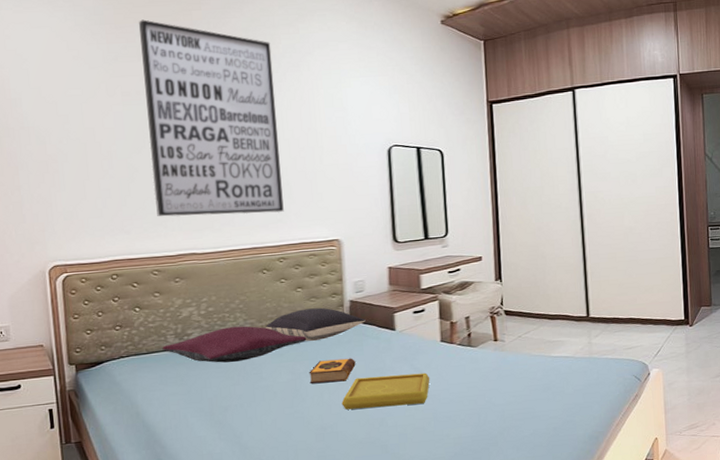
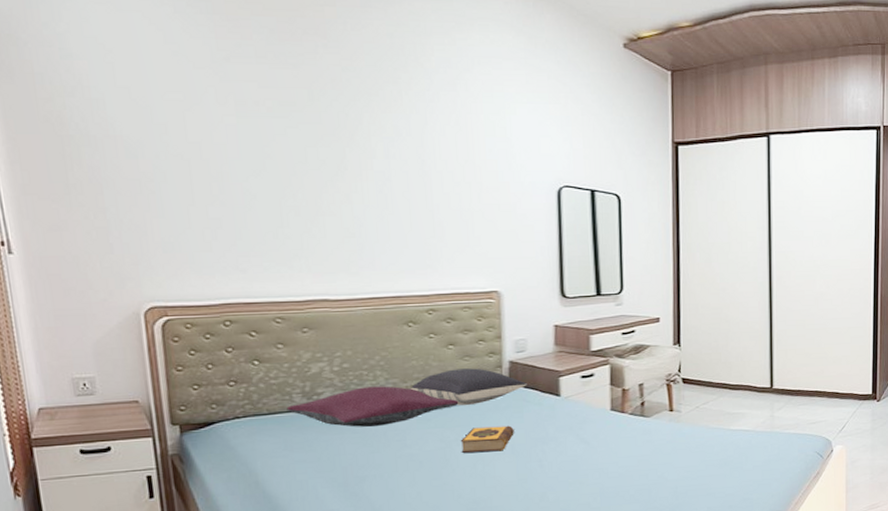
wall art: present [139,19,284,217] -> none [257,12,434,258]
serving tray: present [341,372,430,410] -> none [497,444,598,483]

